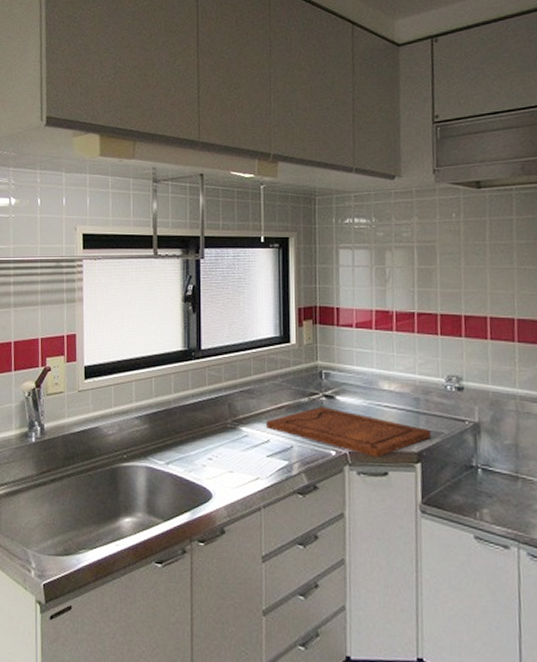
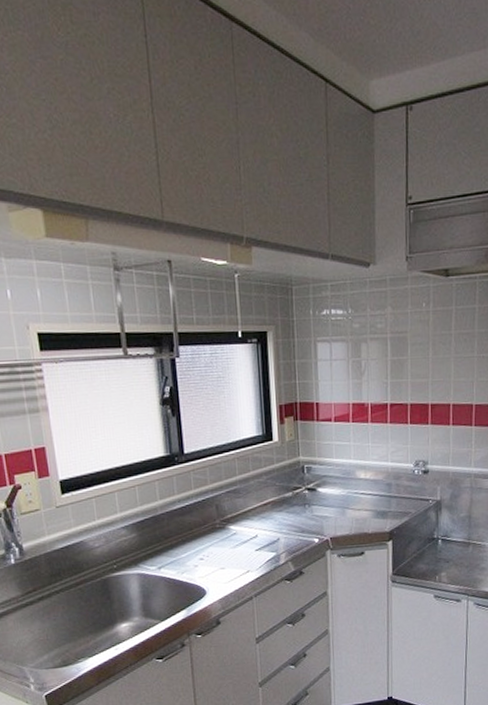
cutting board: present [266,407,432,457] -> none [253,499,402,540]

